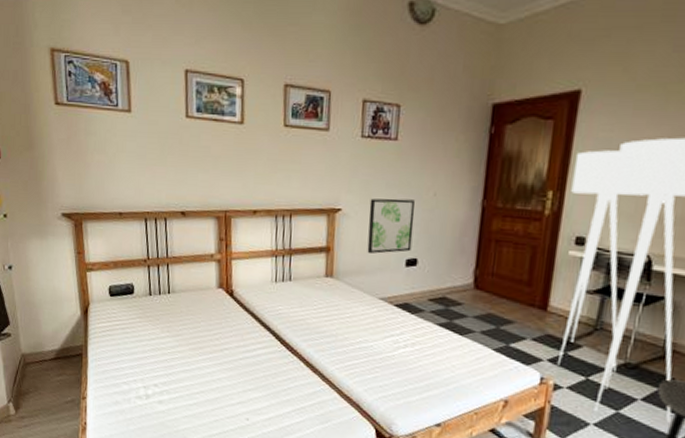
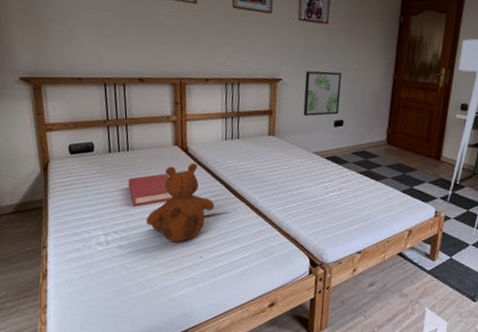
hardback book: none [169,320,217,357] -> present [128,173,173,207]
teddy bear: none [187,308,263,401] -> present [146,162,214,243]

